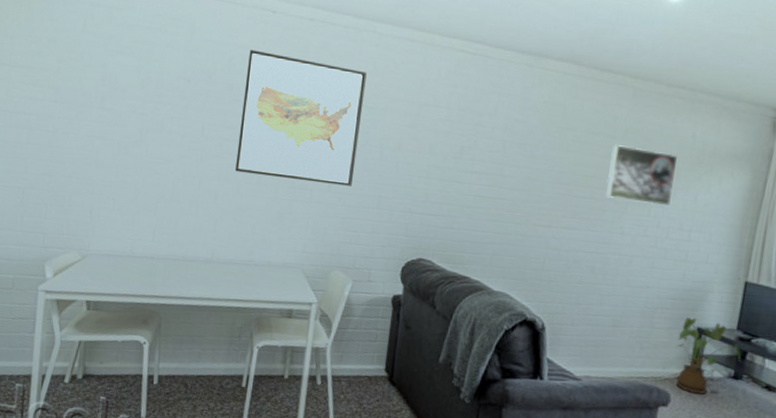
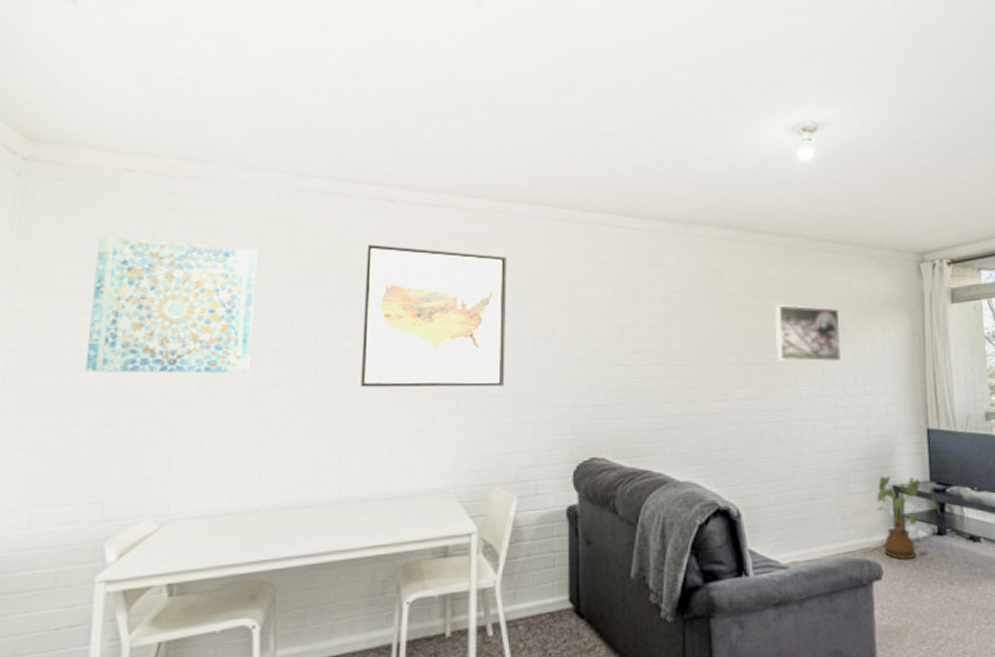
wall art: none [33,23,162,148] -> present [85,237,258,374]

